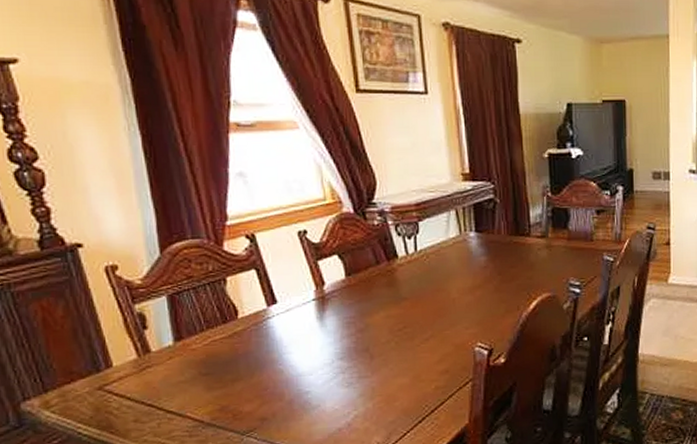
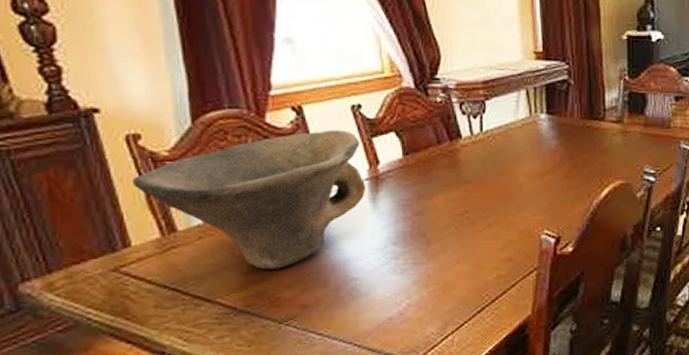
bowl: none [112,255,314,386] -> present [133,130,366,270]

